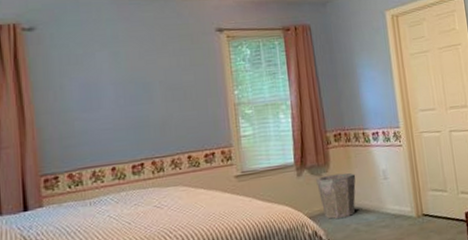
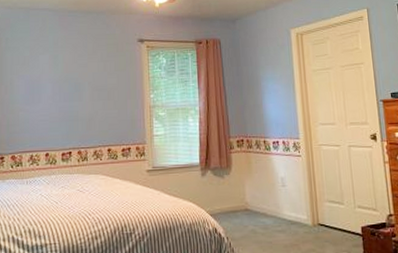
waste bin: present [316,173,356,219] -> none [219,177,256,219]

